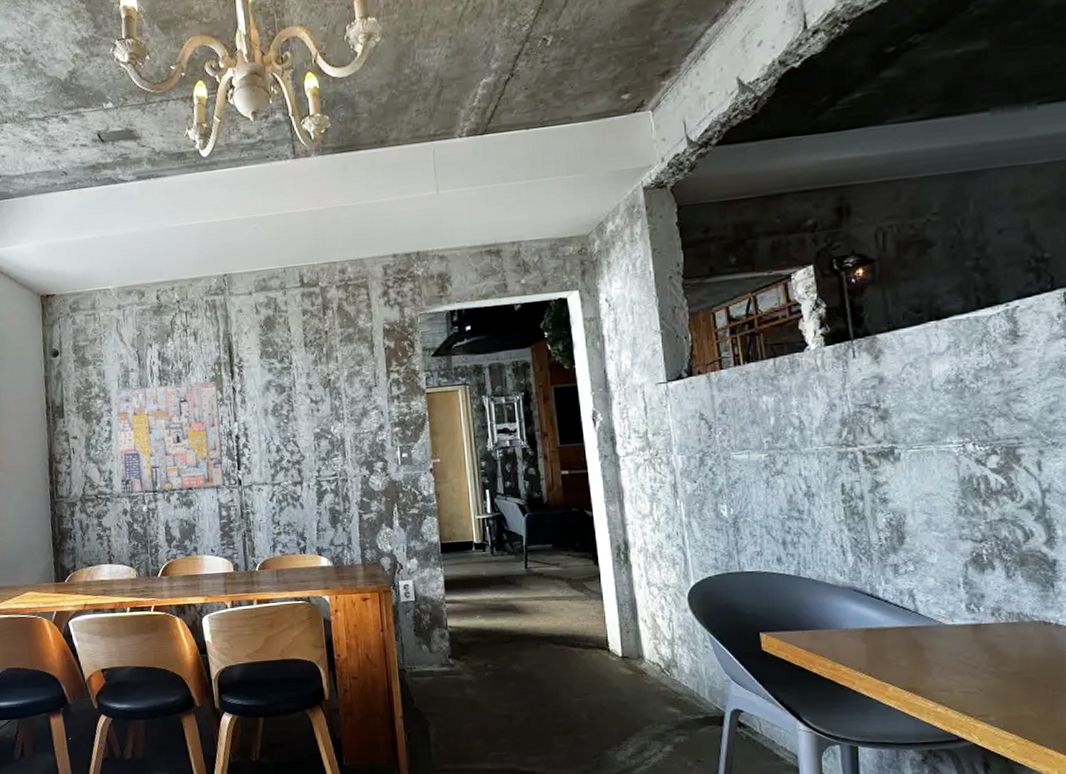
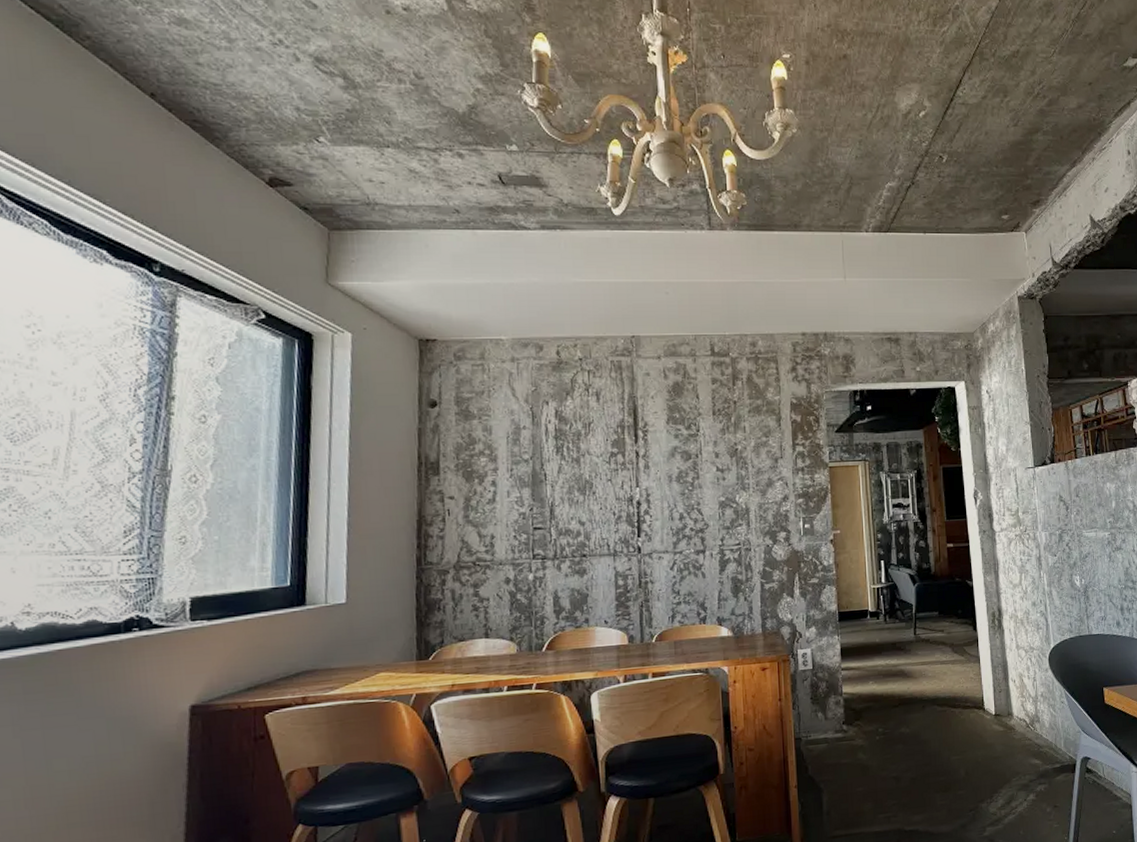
wall art: present [115,380,225,493] -> none [503,443,623,560]

